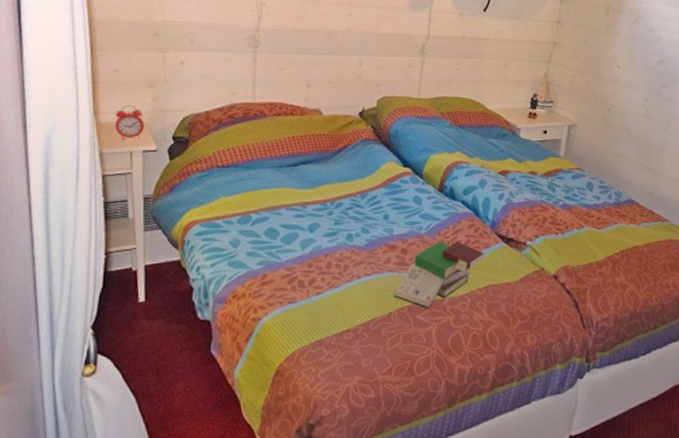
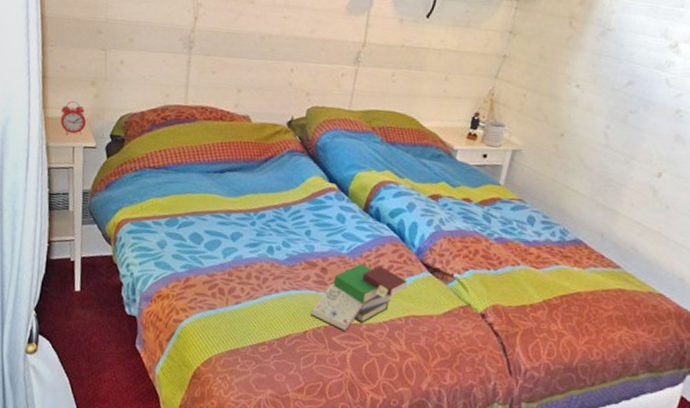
mug: none [540,100,567,124] -> present [480,120,512,148]

